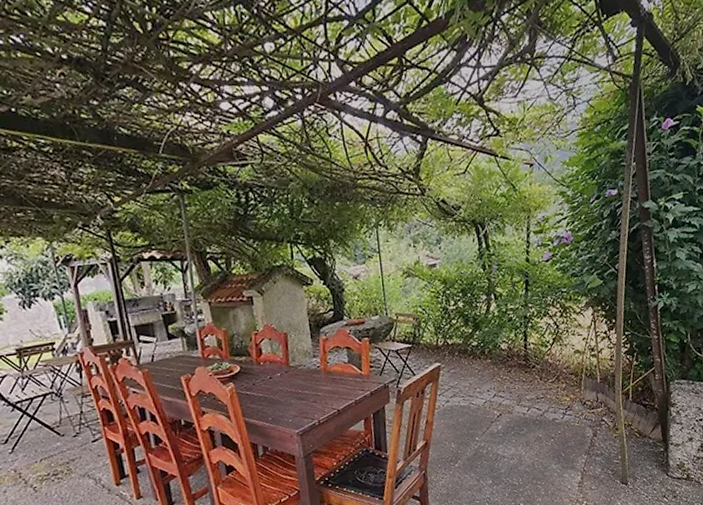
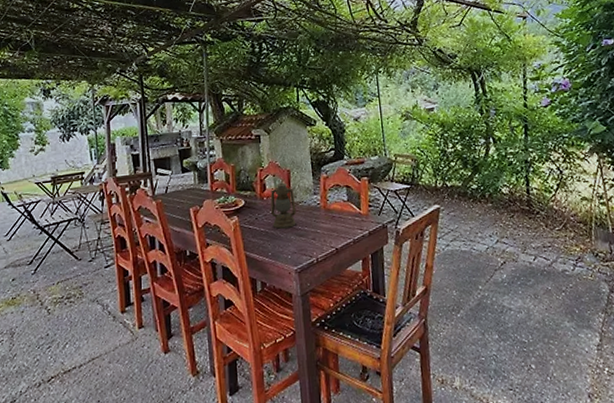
lantern: none [267,342,296,394] -> present [270,178,297,229]

